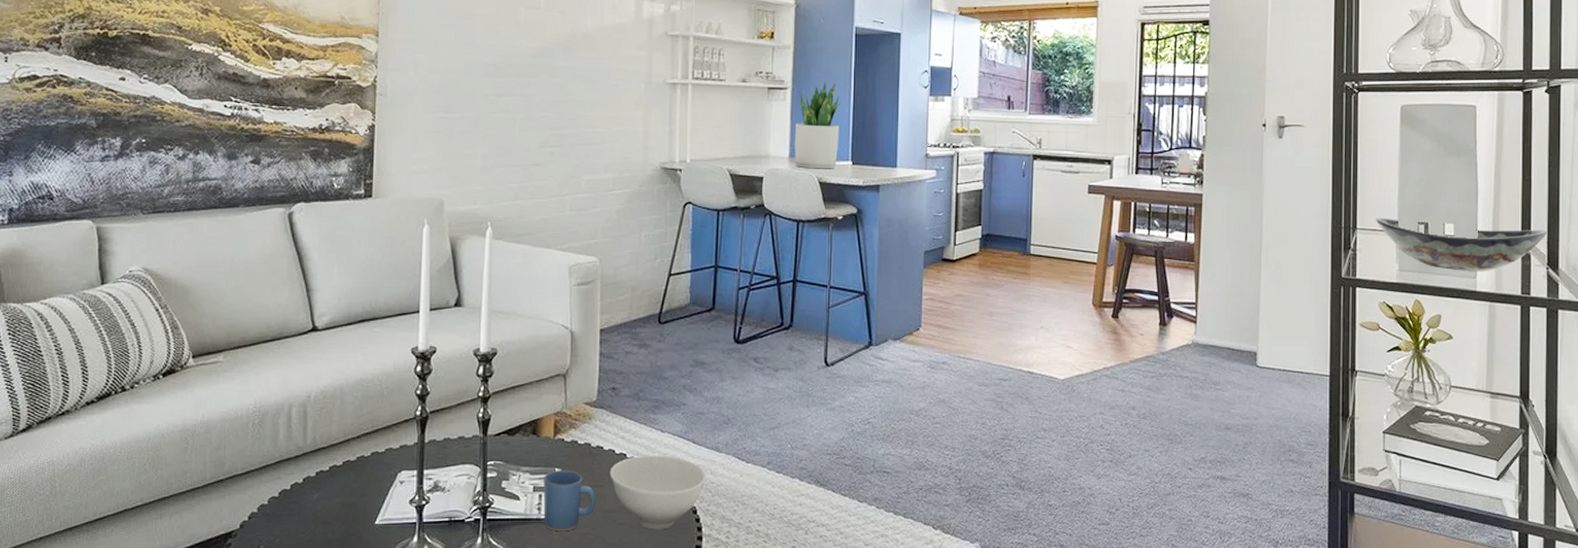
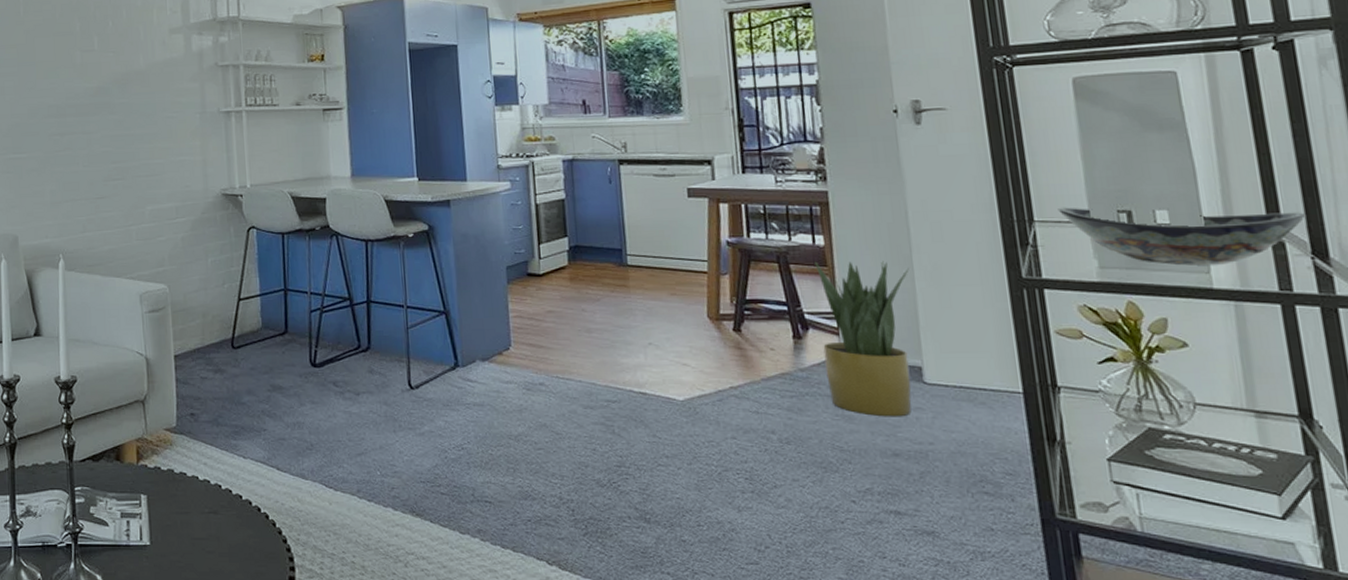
mug: present [543,470,597,532] -> none [130,496,184,559]
bowl: present [610,455,707,530] -> none [195,482,295,559]
planter: present [795,81,841,169] -> none [354,99,402,188]
planter: none [1182,257,1258,396] -> present [815,261,912,417]

